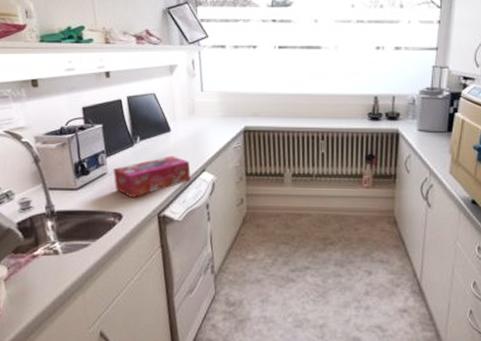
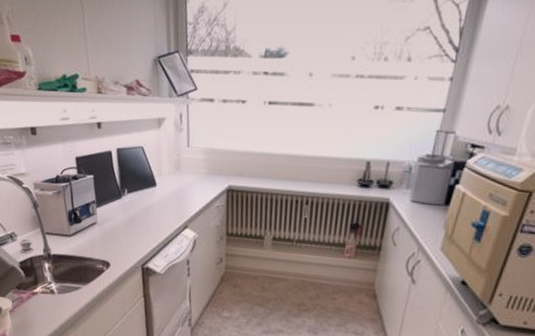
tissue box: present [113,156,191,199] -> none [102,210,174,249]

